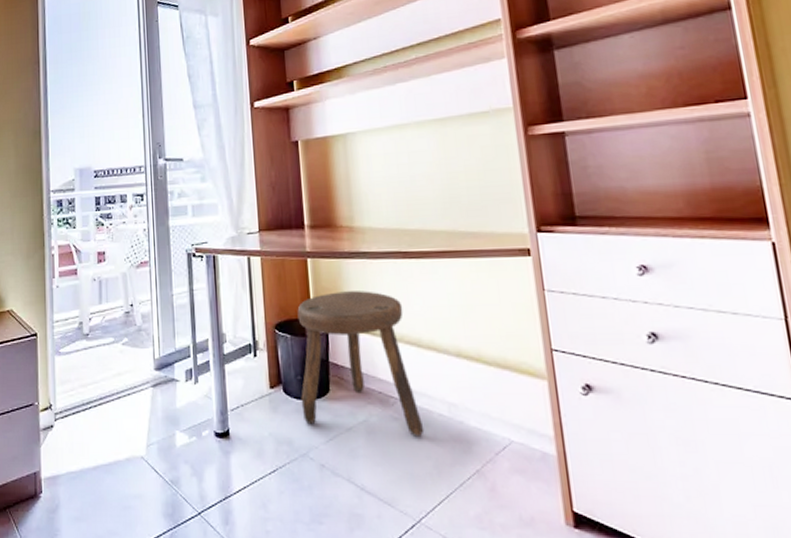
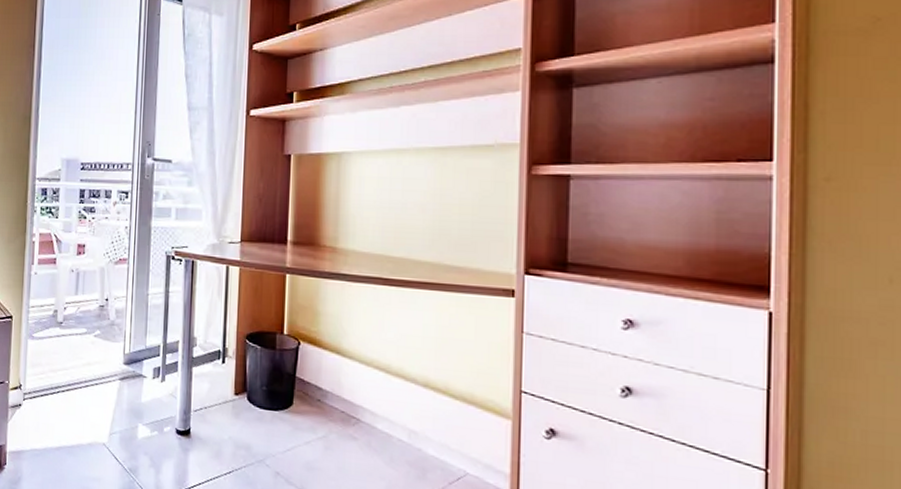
stool: present [297,291,424,436] -> none [263,310,382,458]

